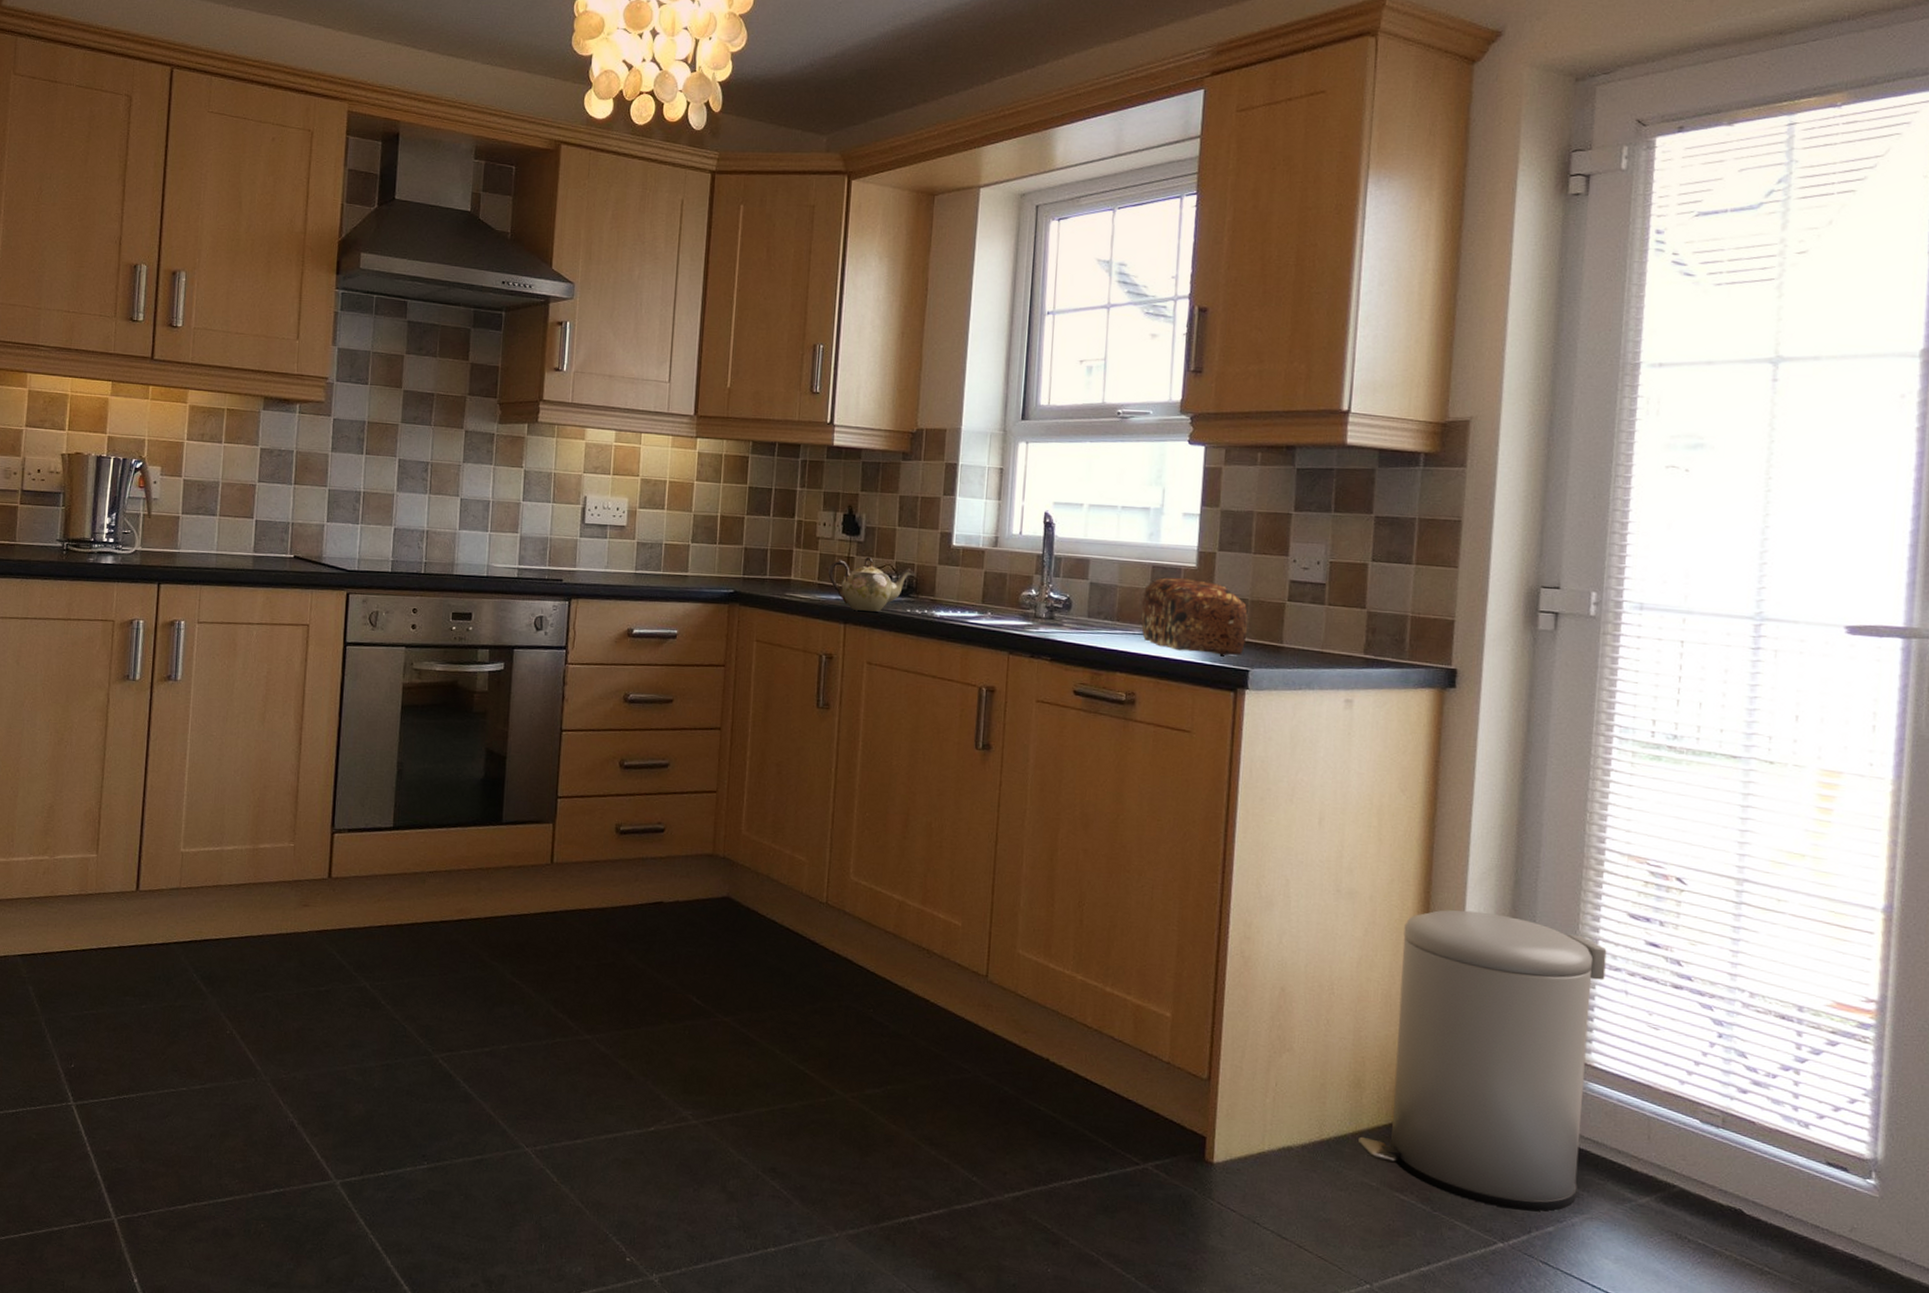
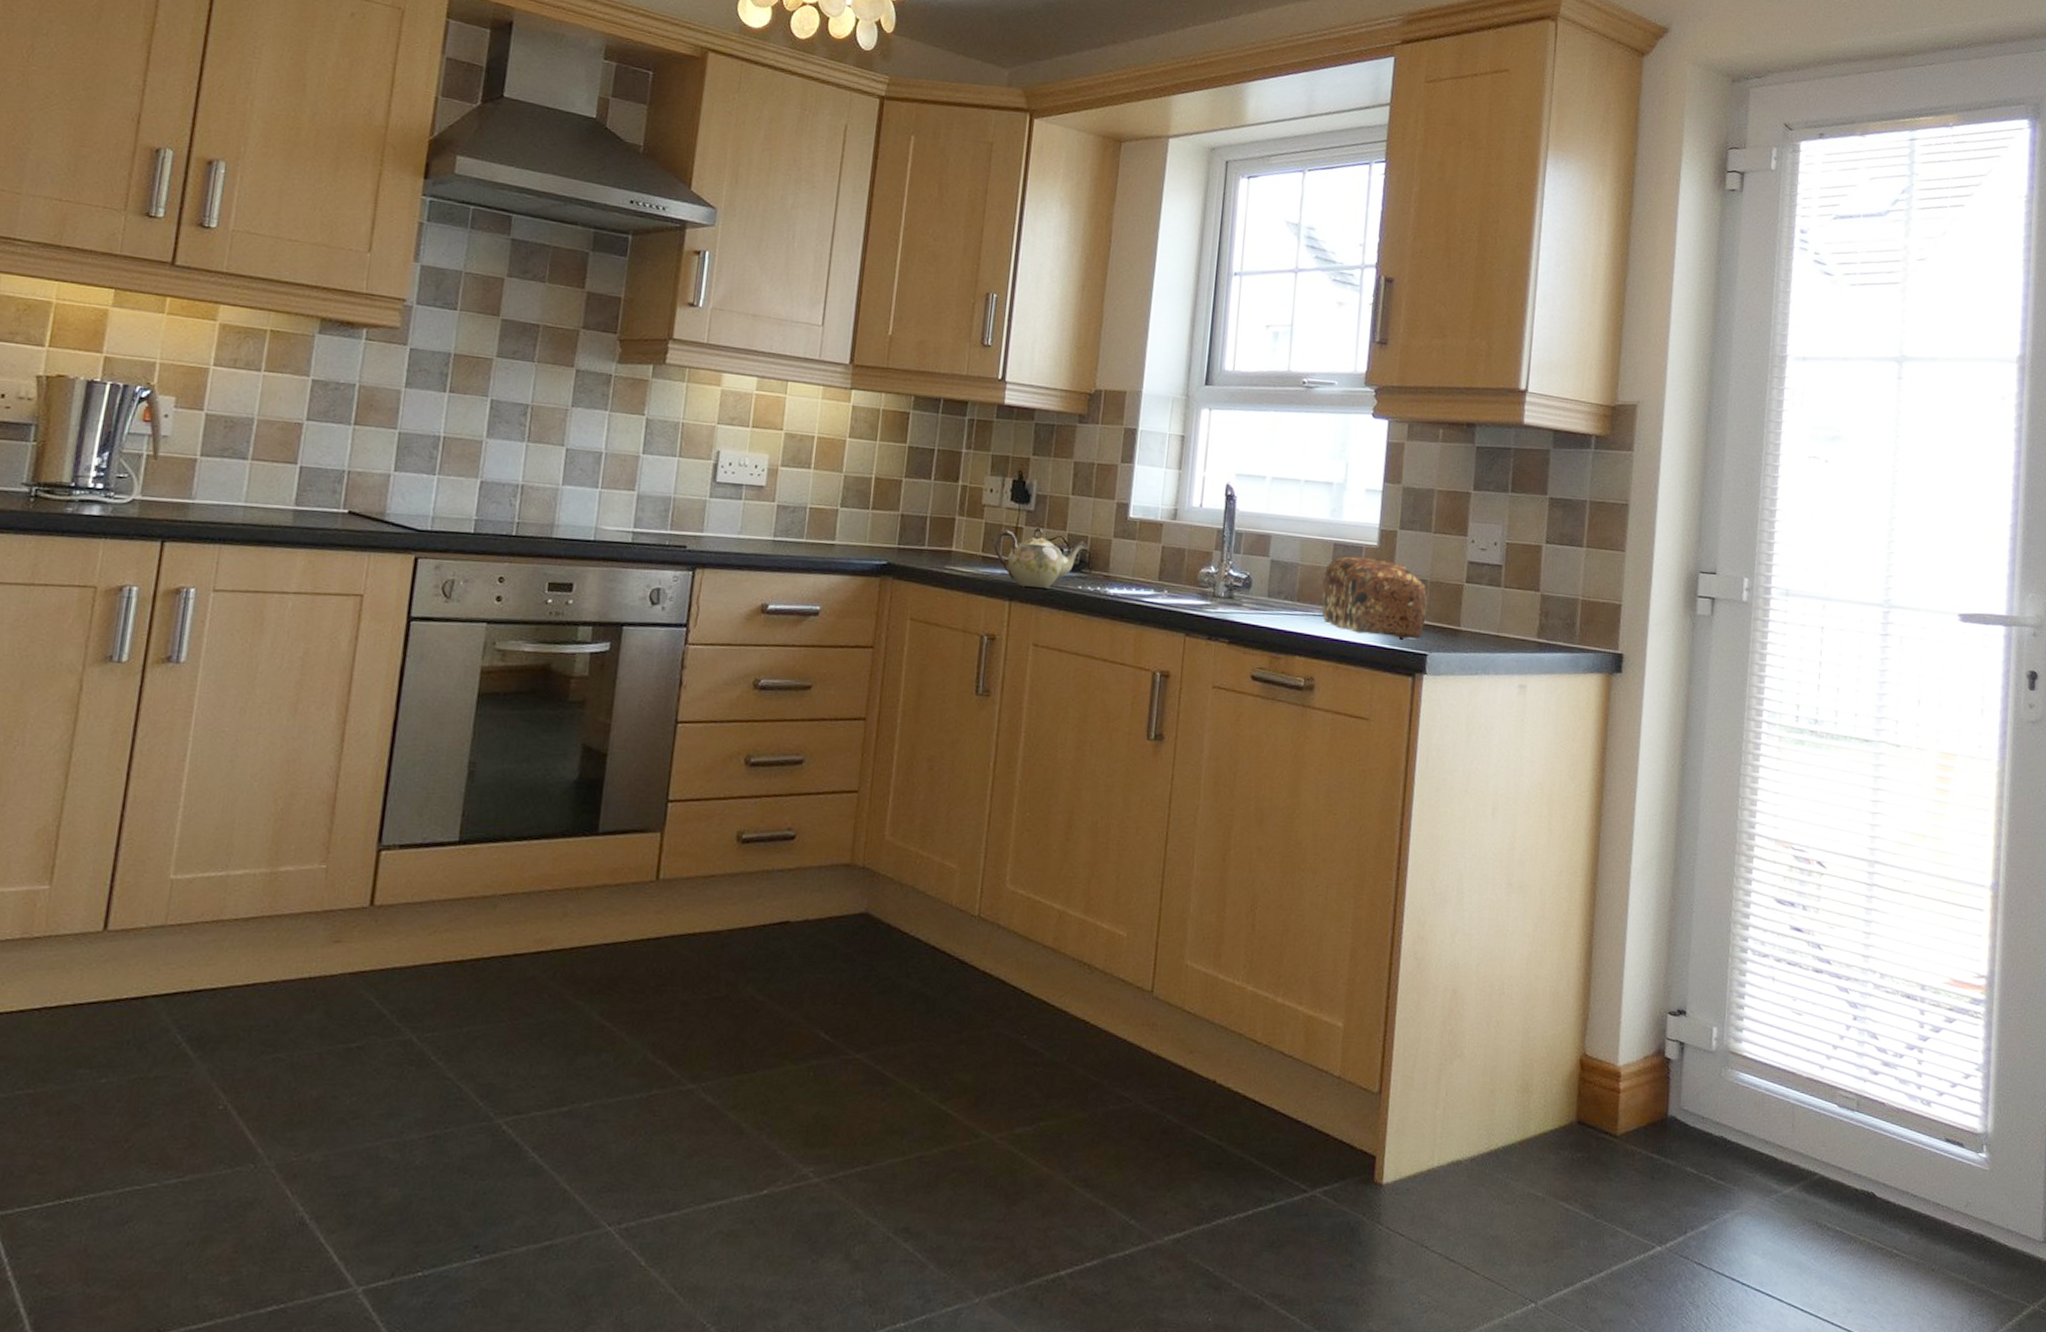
pedal bin: present [1358,909,1607,1211] -> none [1526,900,1756,1211]

